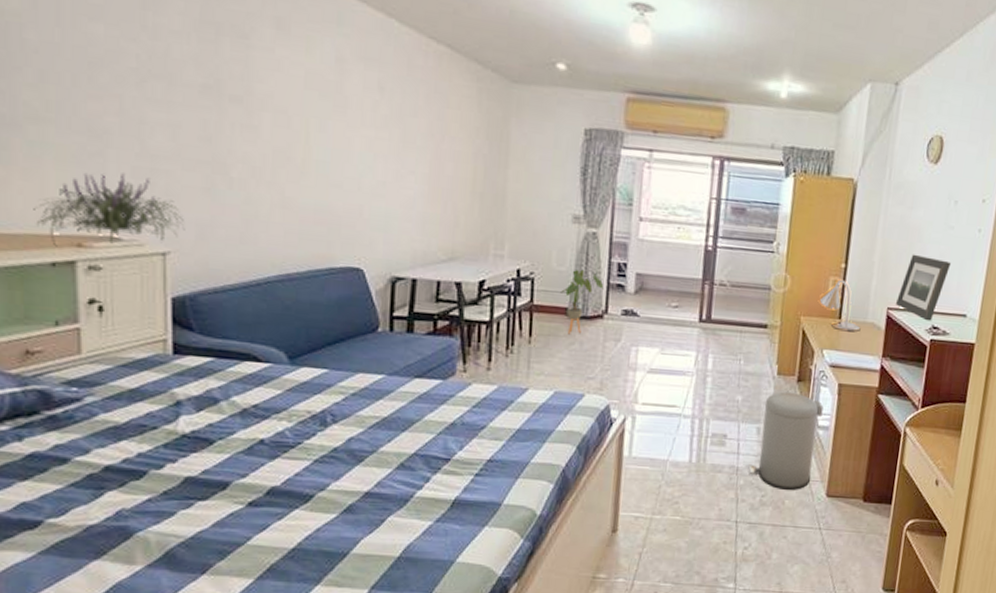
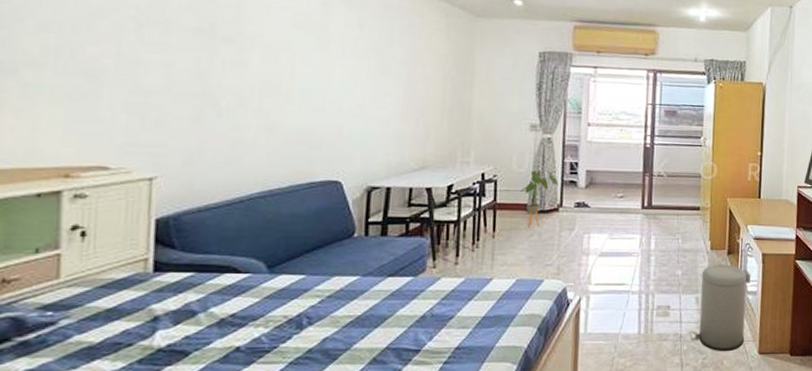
plant: present [35,172,185,245] -> none [25,108,173,177]
table lamp: present [819,279,861,332] -> none [741,165,777,209]

